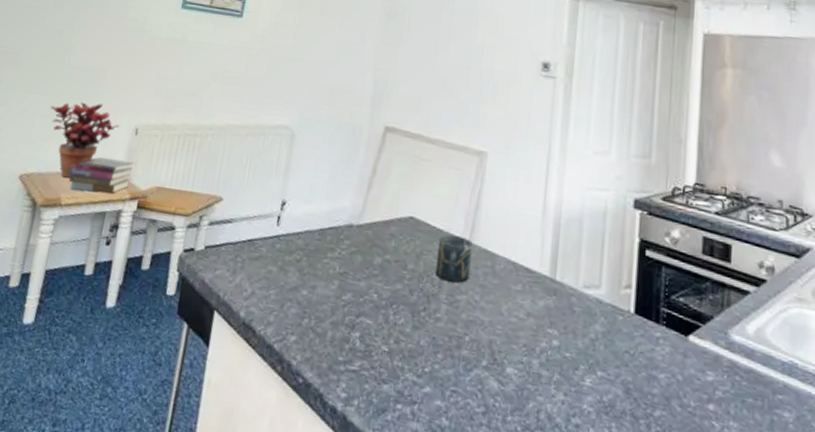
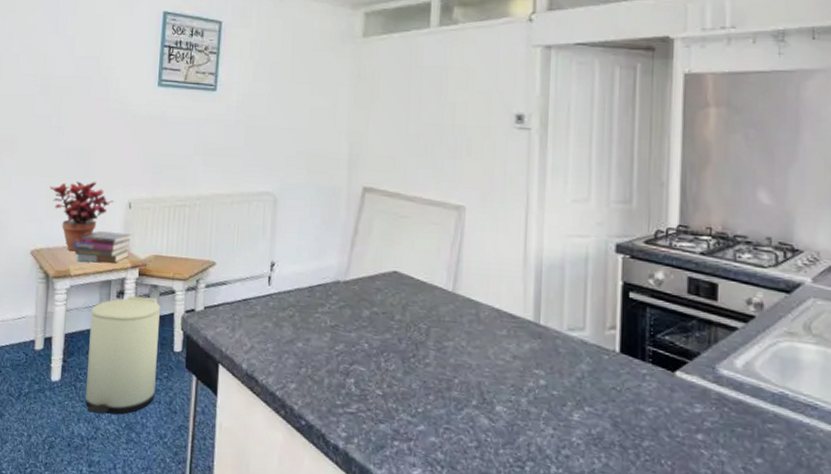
pedal bin: none [58,230,157,366] -> present [85,295,160,415]
cup: present [436,235,473,283] -> none [421,286,456,331]

